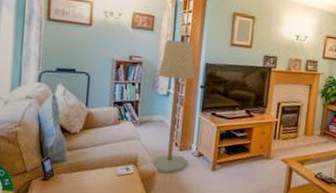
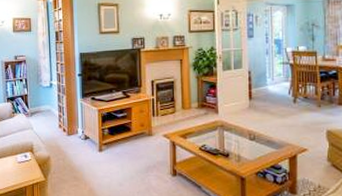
floor lamp: present [150,39,195,174] -> none [40,36,77,158]

